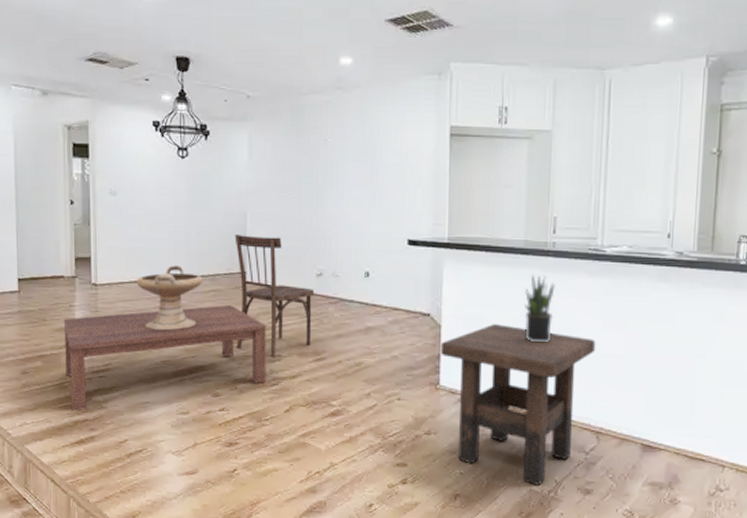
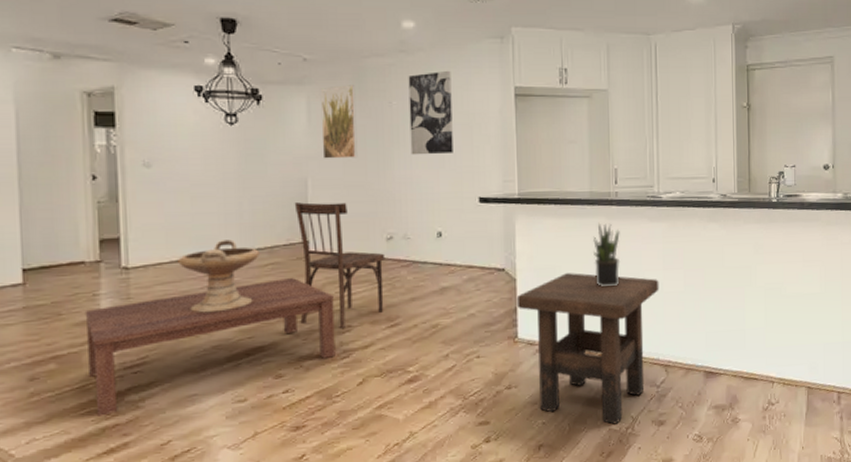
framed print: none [261,122,293,194] -> present [320,85,358,159]
wall art: none [343,108,386,194] -> present [408,70,453,155]

